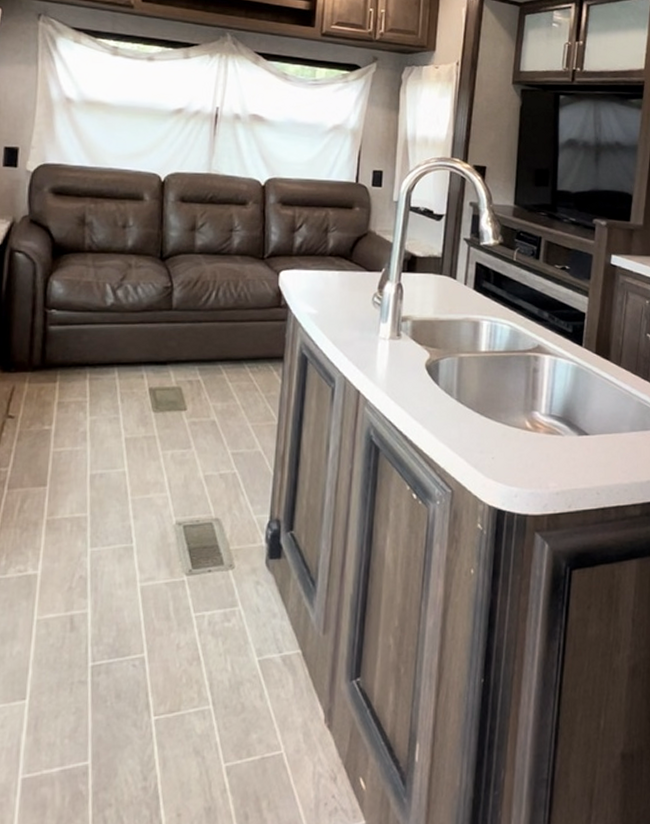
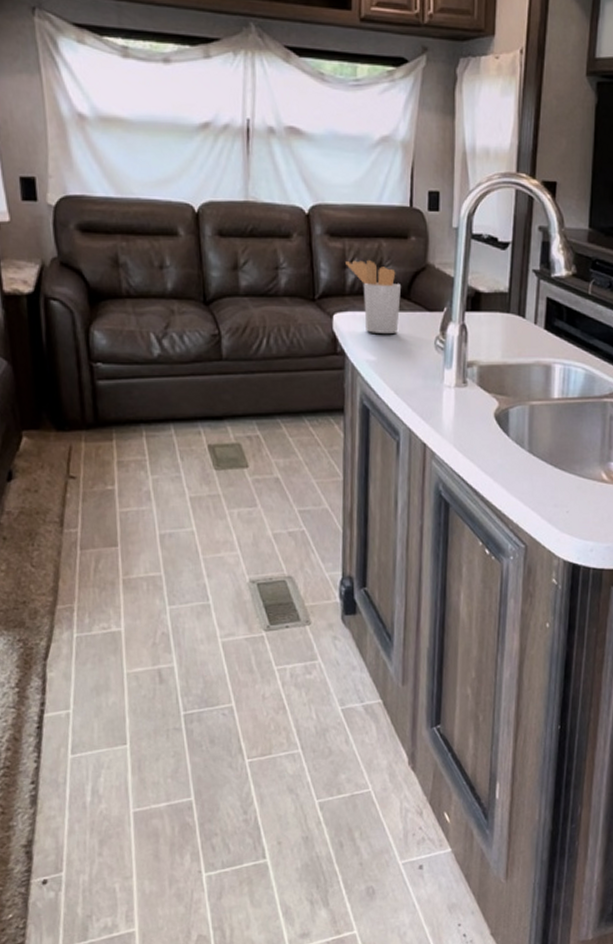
utensil holder: none [295,225,345,290] -> present [346,259,402,333]

